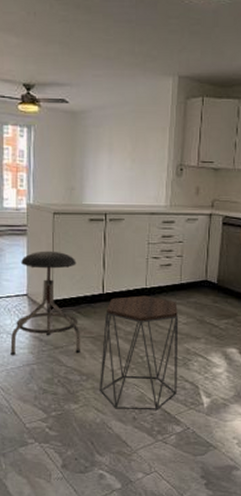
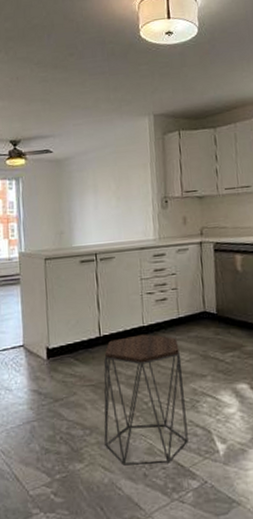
stool: present [10,250,81,356] -> none [9,297,82,414]

